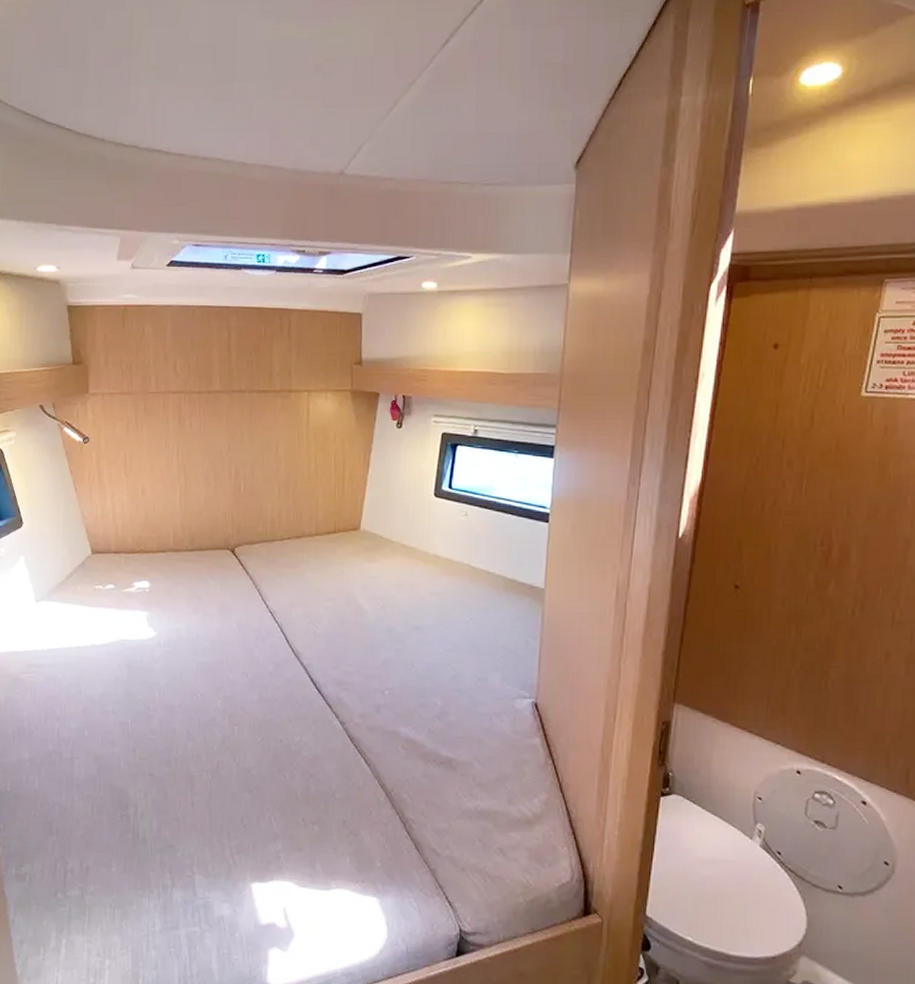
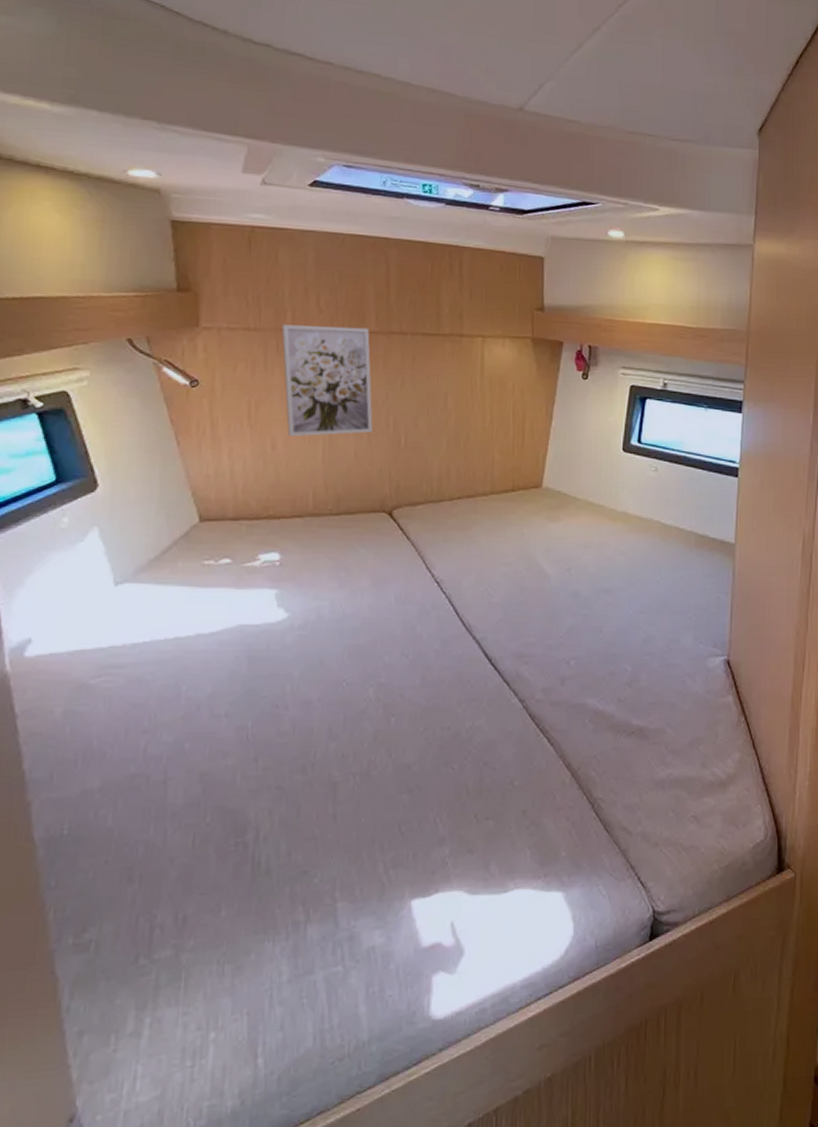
wall art: none [147,387,219,484] -> present [281,324,373,437]

